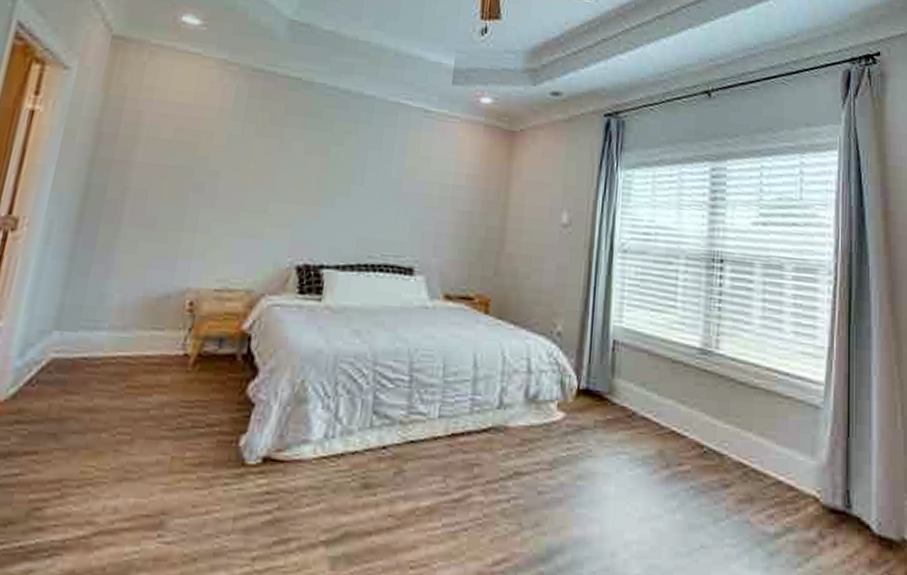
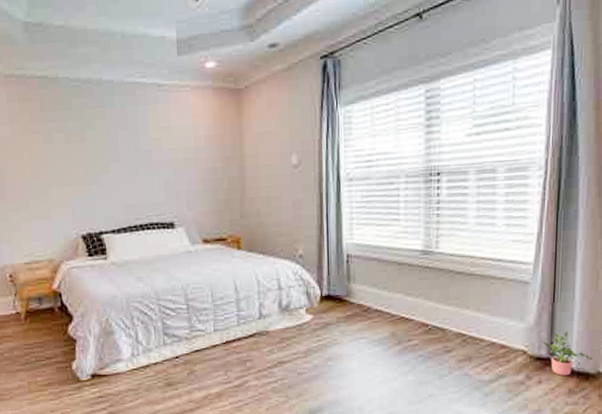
potted plant: none [837,478,895,540] -> present [543,331,593,376]

